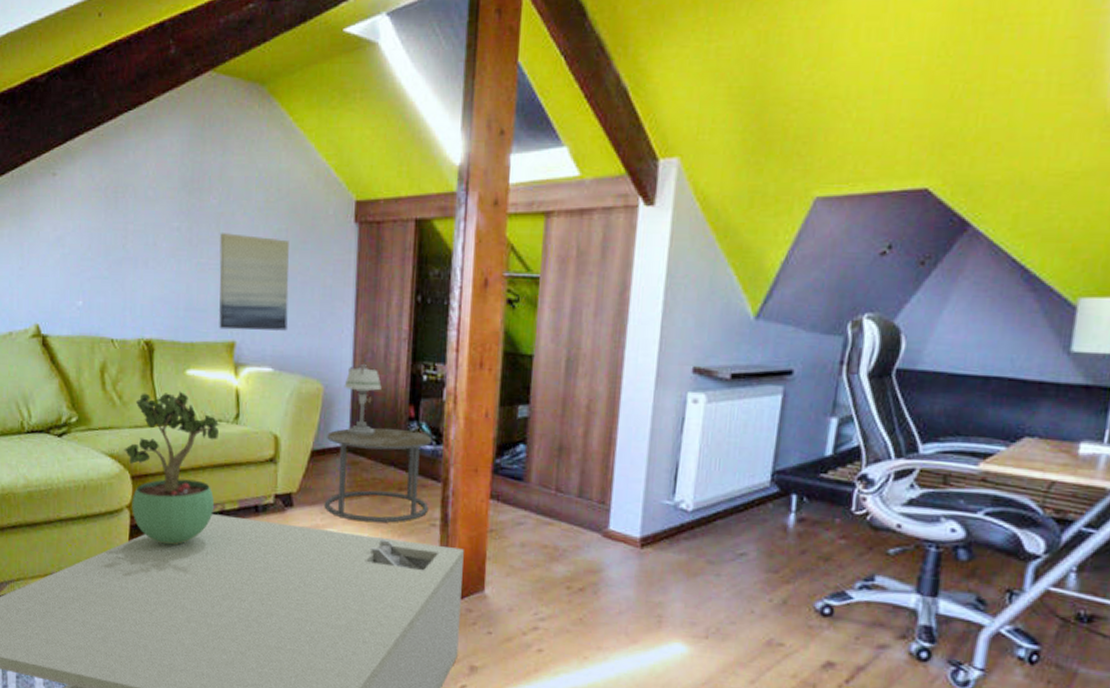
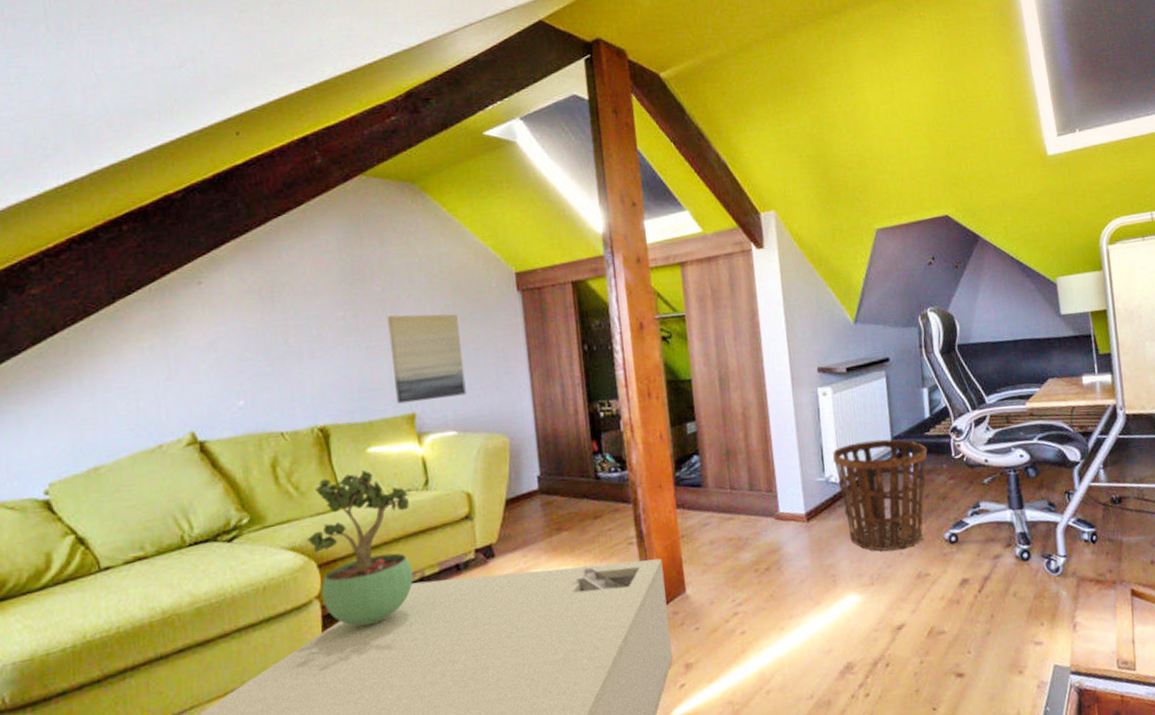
side table: present [324,427,433,523] -> none [519,463,624,557]
table lamp: present [344,363,382,434] -> none [528,411,564,476]
basket: none [688,468,818,608] -> present [832,439,927,551]

